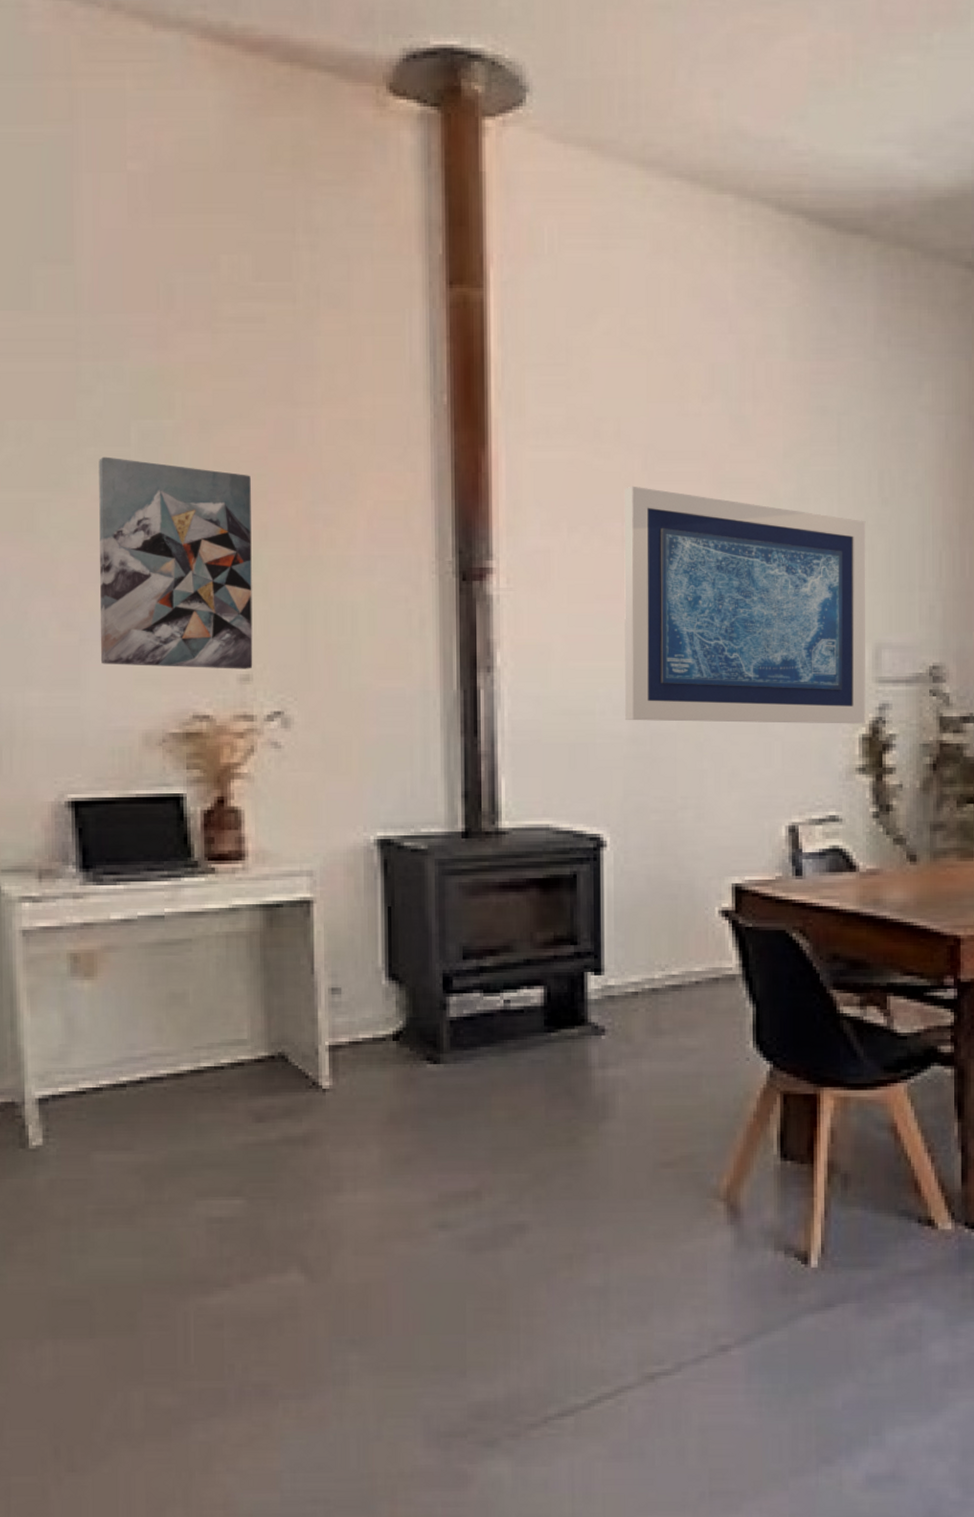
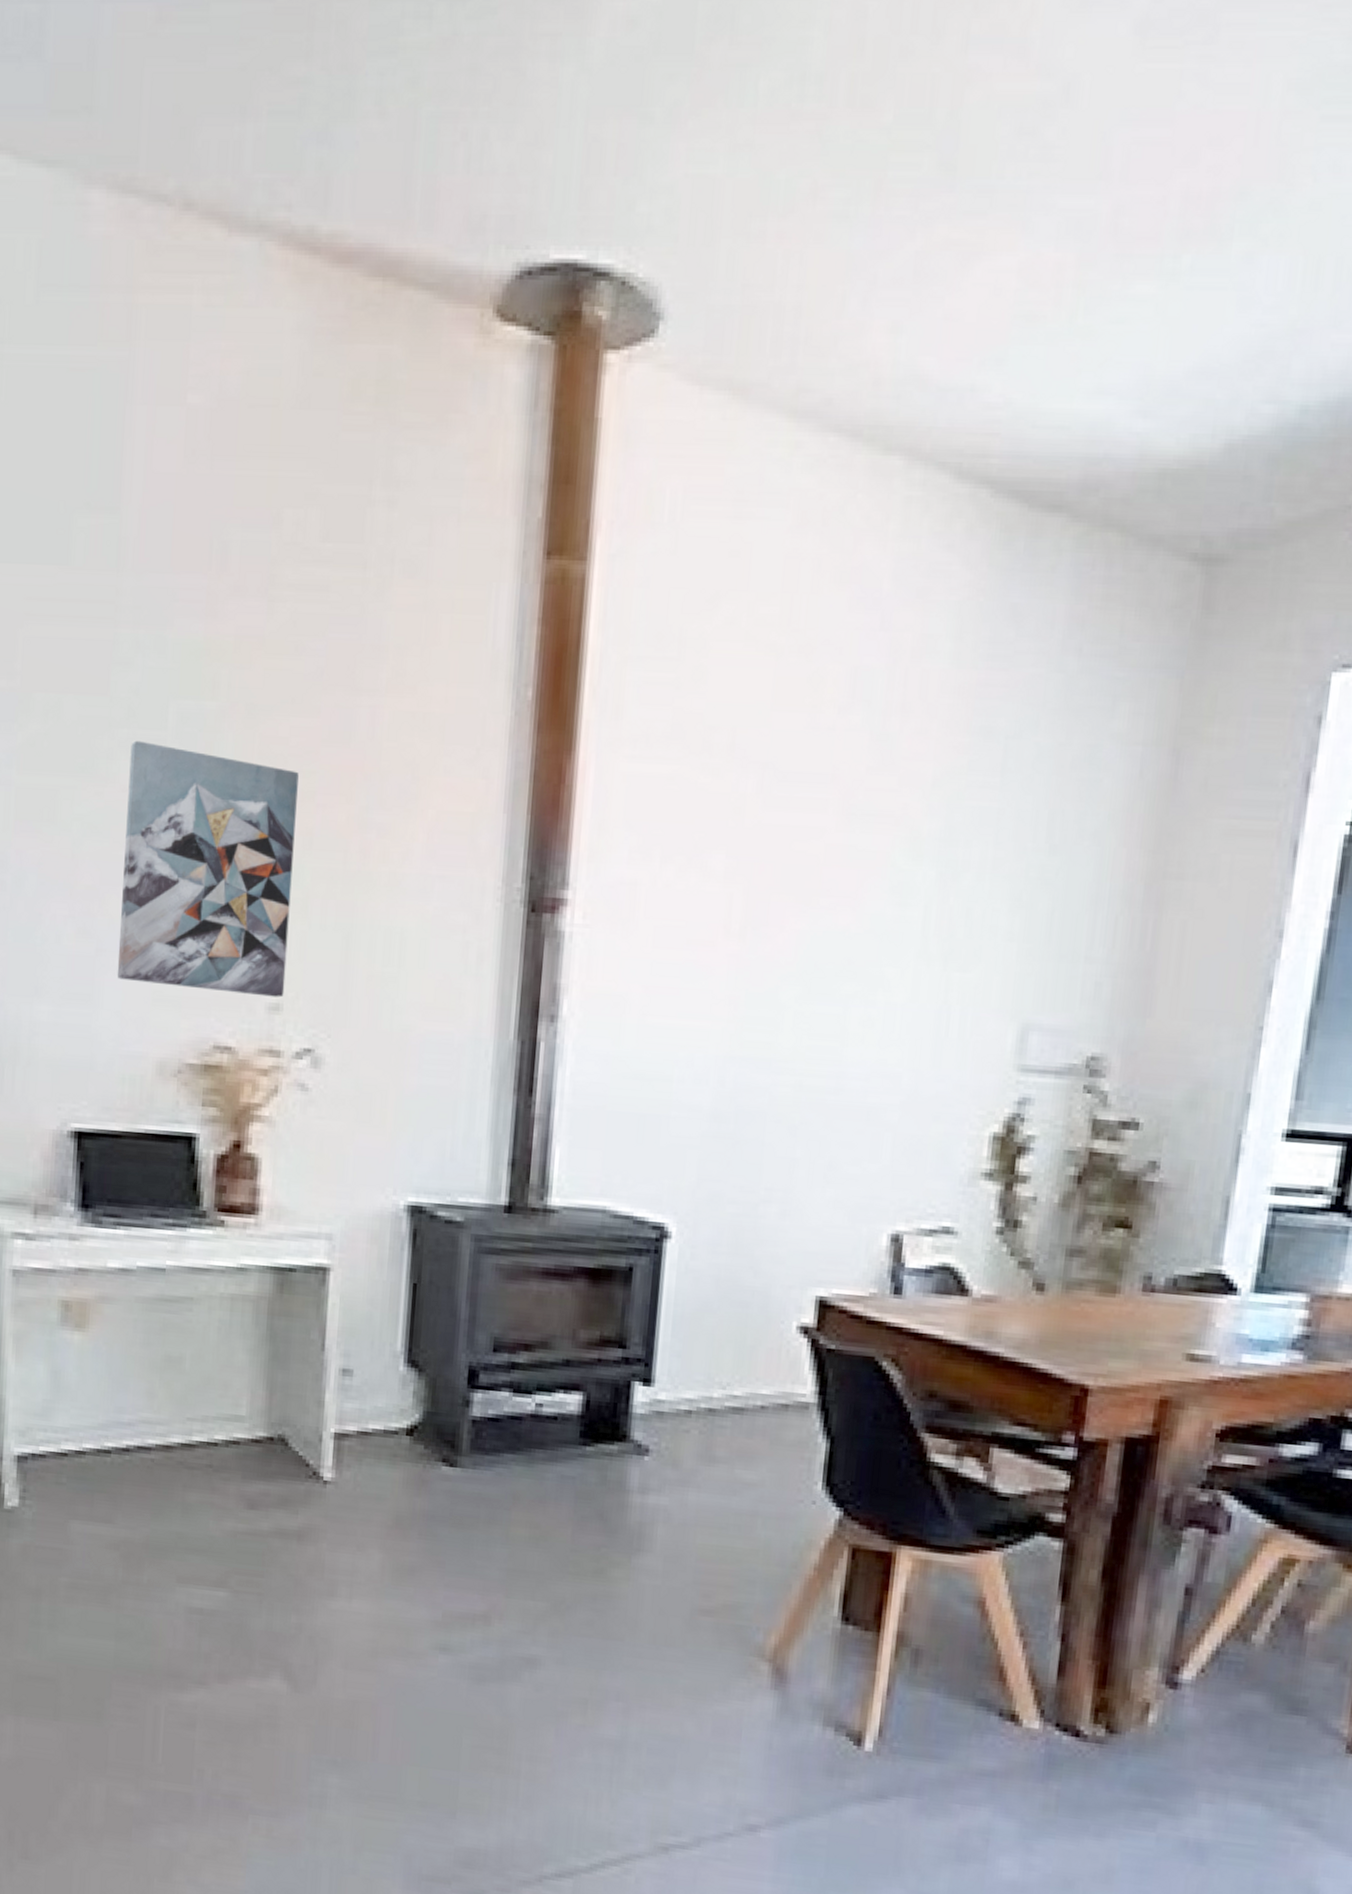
wall art: present [624,486,866,724] -> none [708,811,1026,1120]

